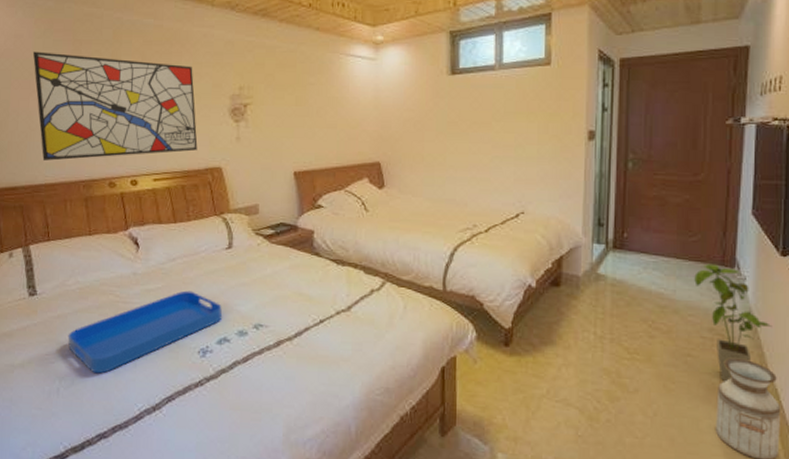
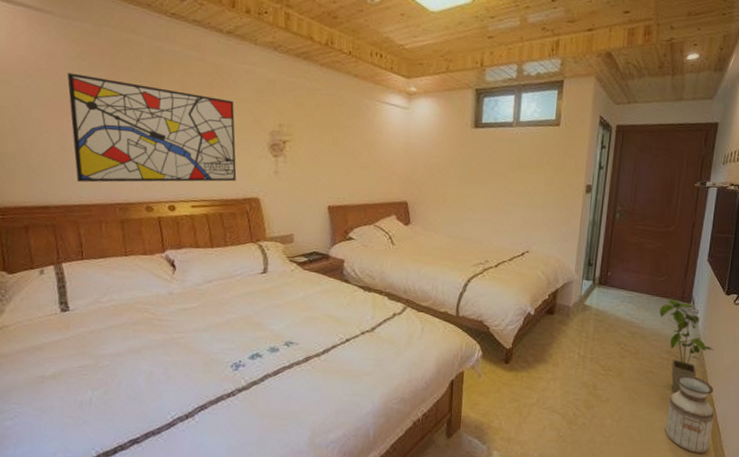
serving tray: present [67,290,223,374] -> none [101,310,256,385]

